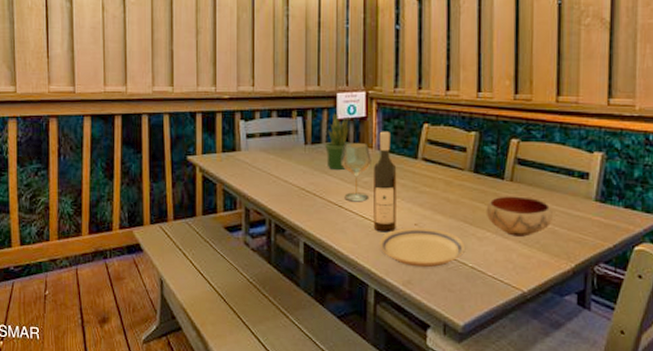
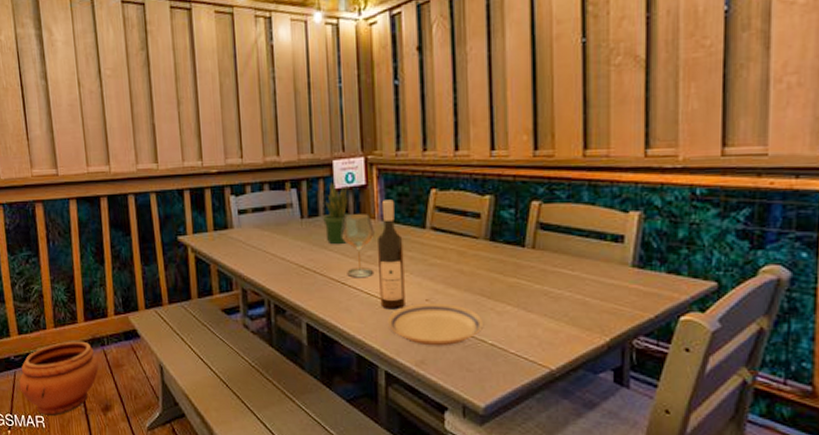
planter pot: none [16,253,99,327] -> present [19,341,99,416]
bowl: present [486,196,553,237] -> none [505,265,582,309]

